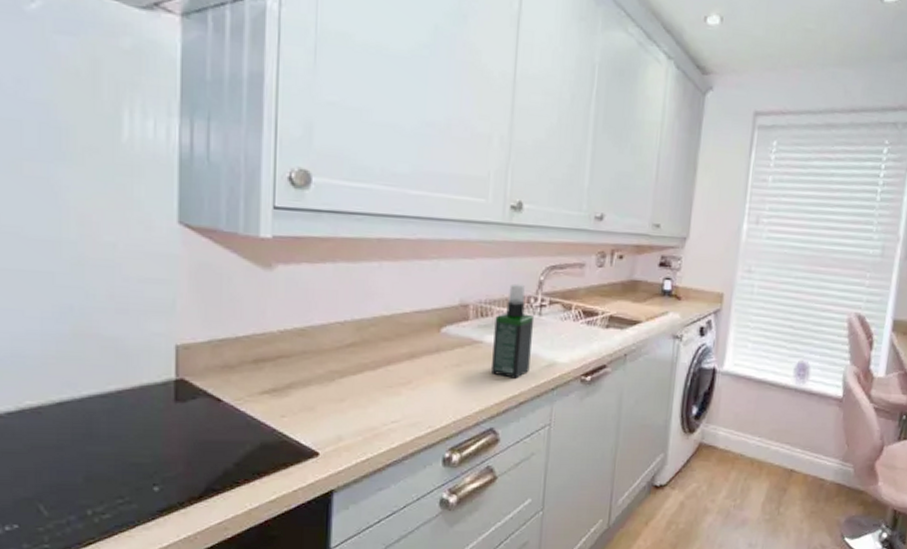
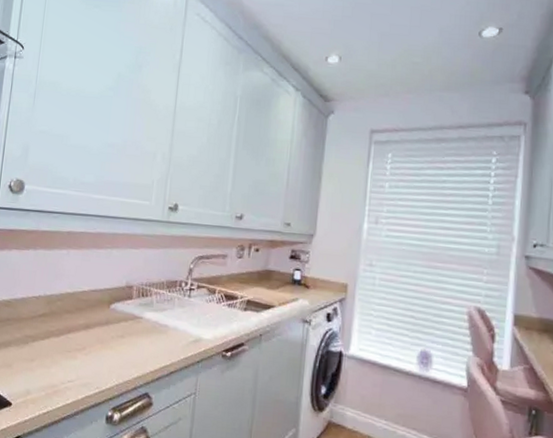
spray bottle: present [492,283,535,379] -> none [148,270,185,351]

